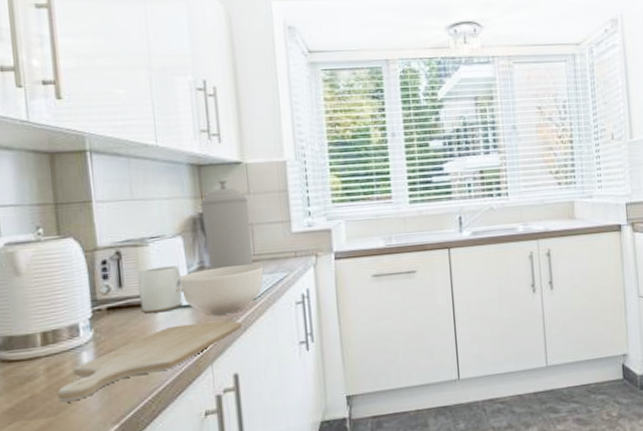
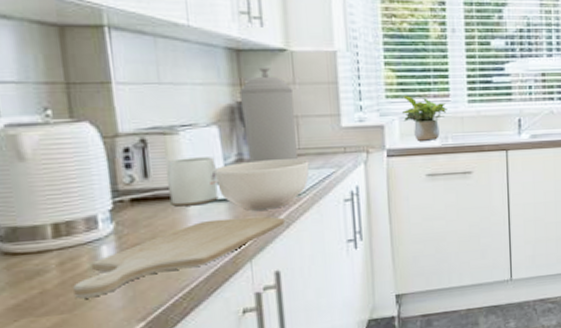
potted plant: none [346,199,390,244] -> present [401,95,447,142]

